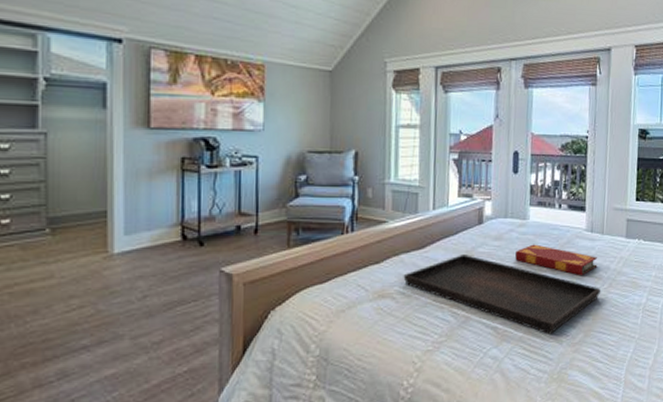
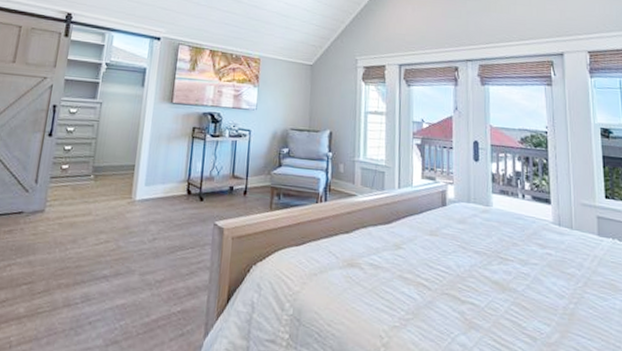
serving tray: present [403,255,600,335] -> none [371,234,575,329]
hardback book: present [515,244,598,276] -> none [480,231,569,271]

